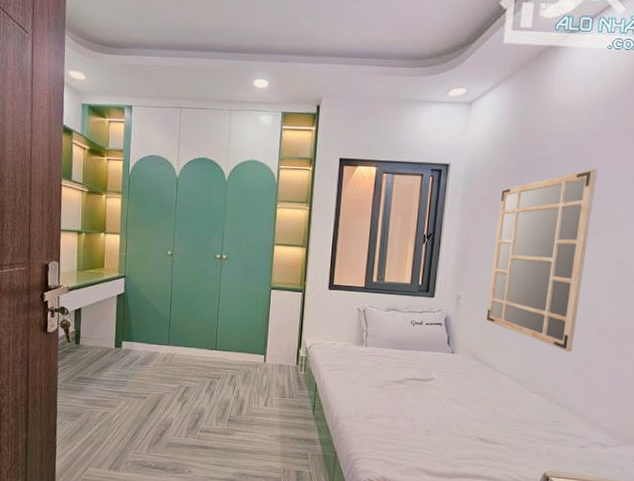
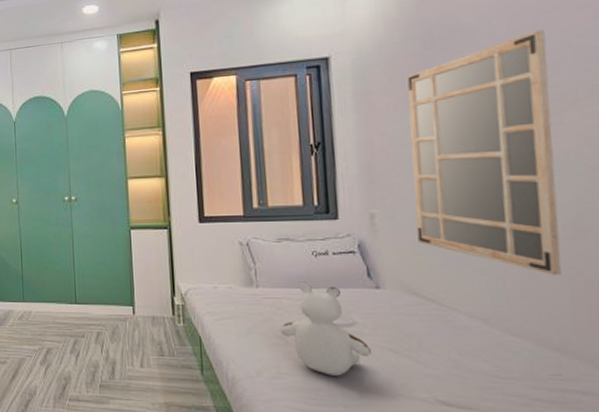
stuffed animal: none [377,344,440,418] -> present [279,281,371,376]

